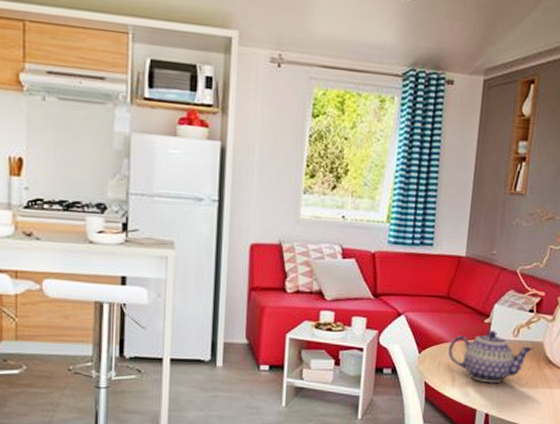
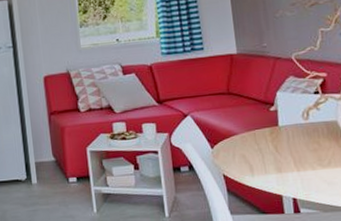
teapot: present [448,330,533,383] -> none [240,116,327,168]

